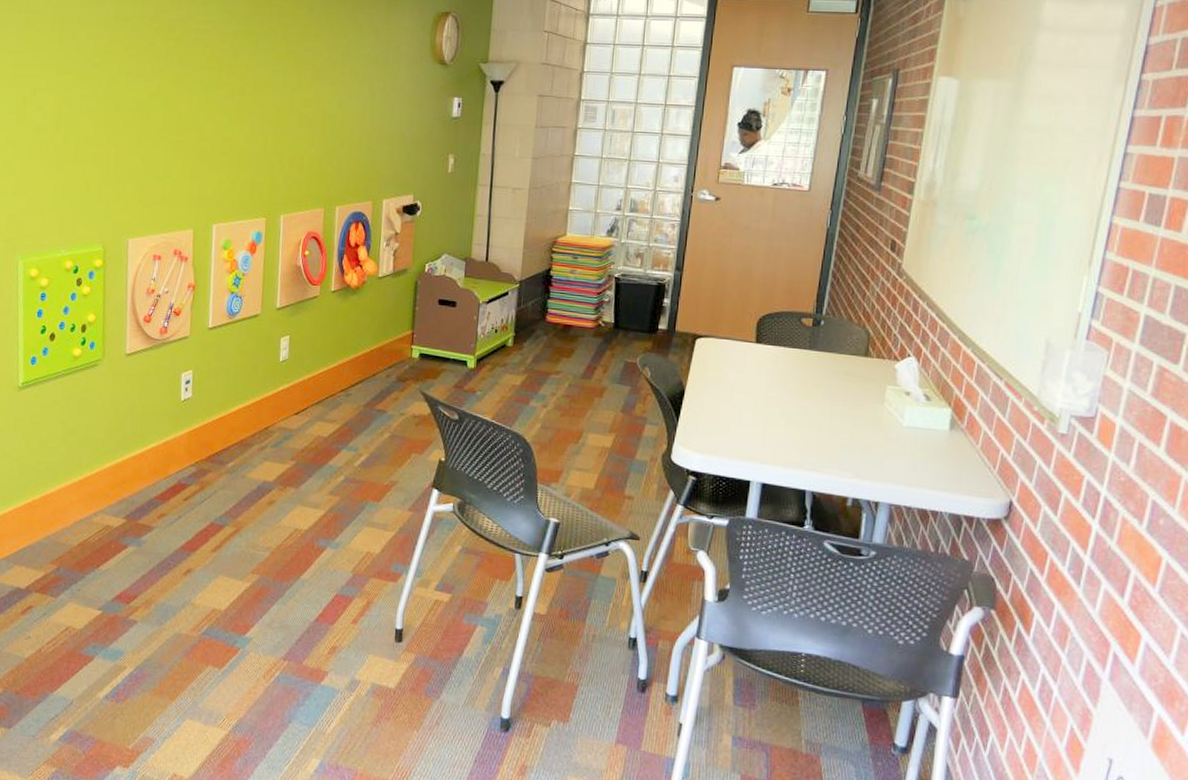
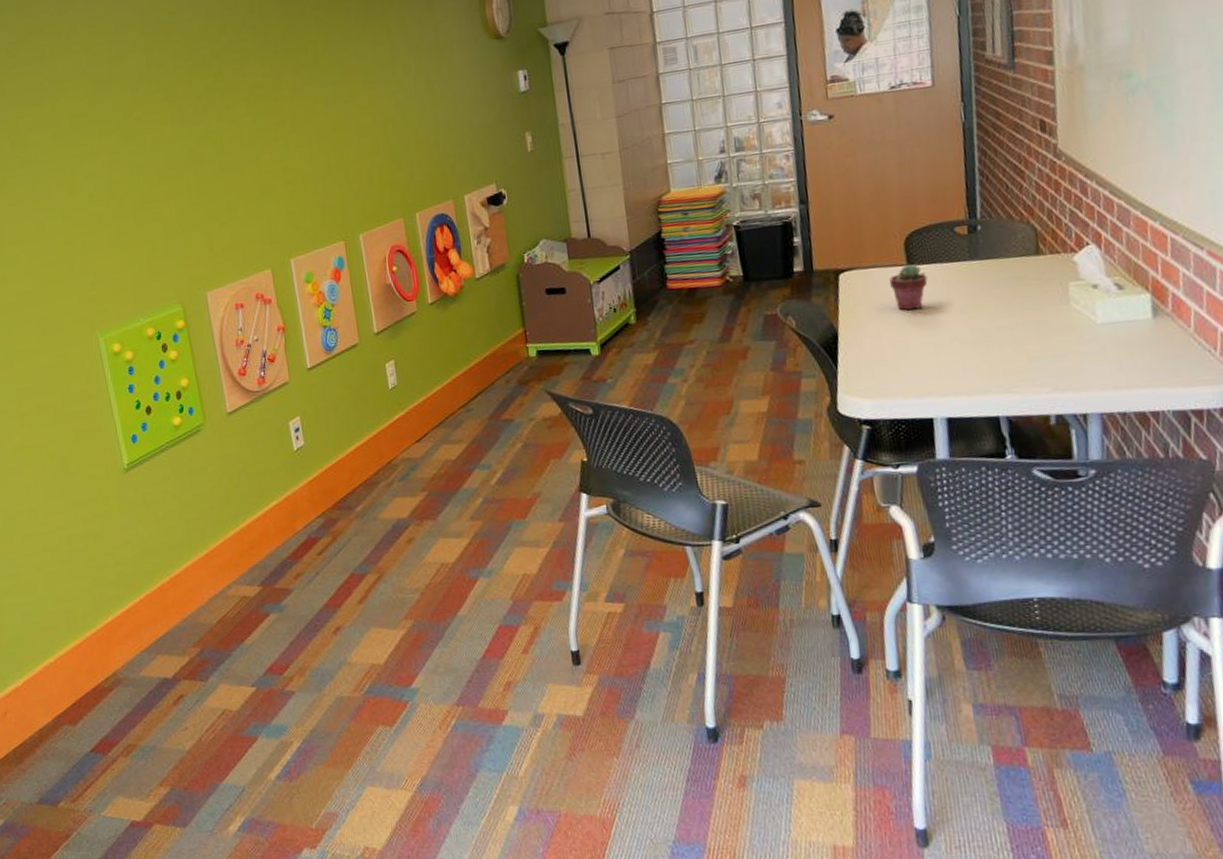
potted succulent: none [738,342,771,384] -> present [889,264,928,311]

